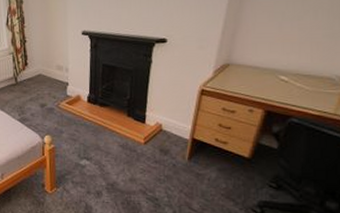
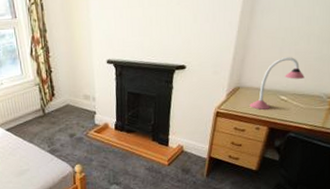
desk lamp: none [241,33,311,90] -> present [249,57,304,110]

